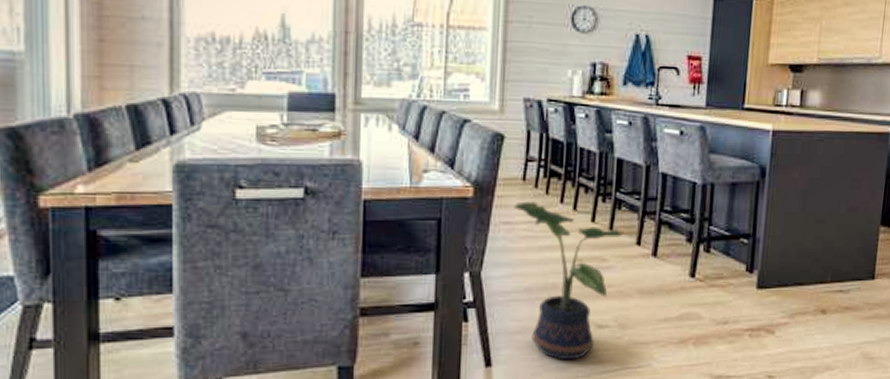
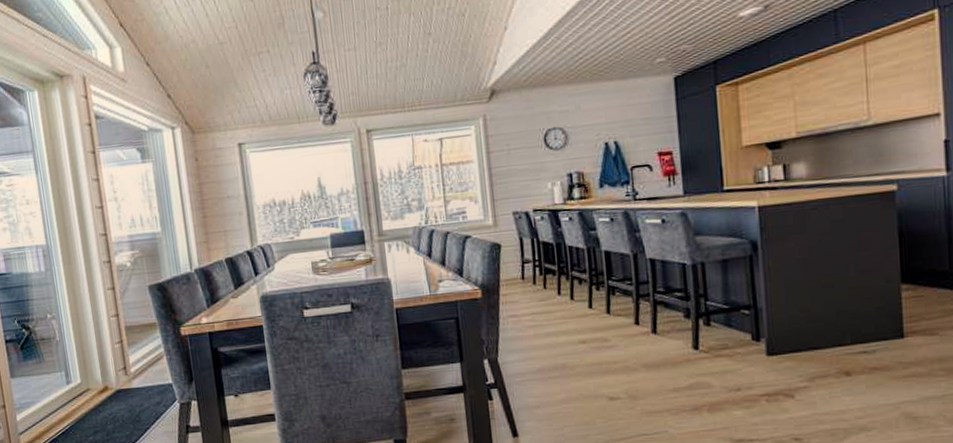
potted plant: present [514,201,625,361] -> none [518,296,623,430]

